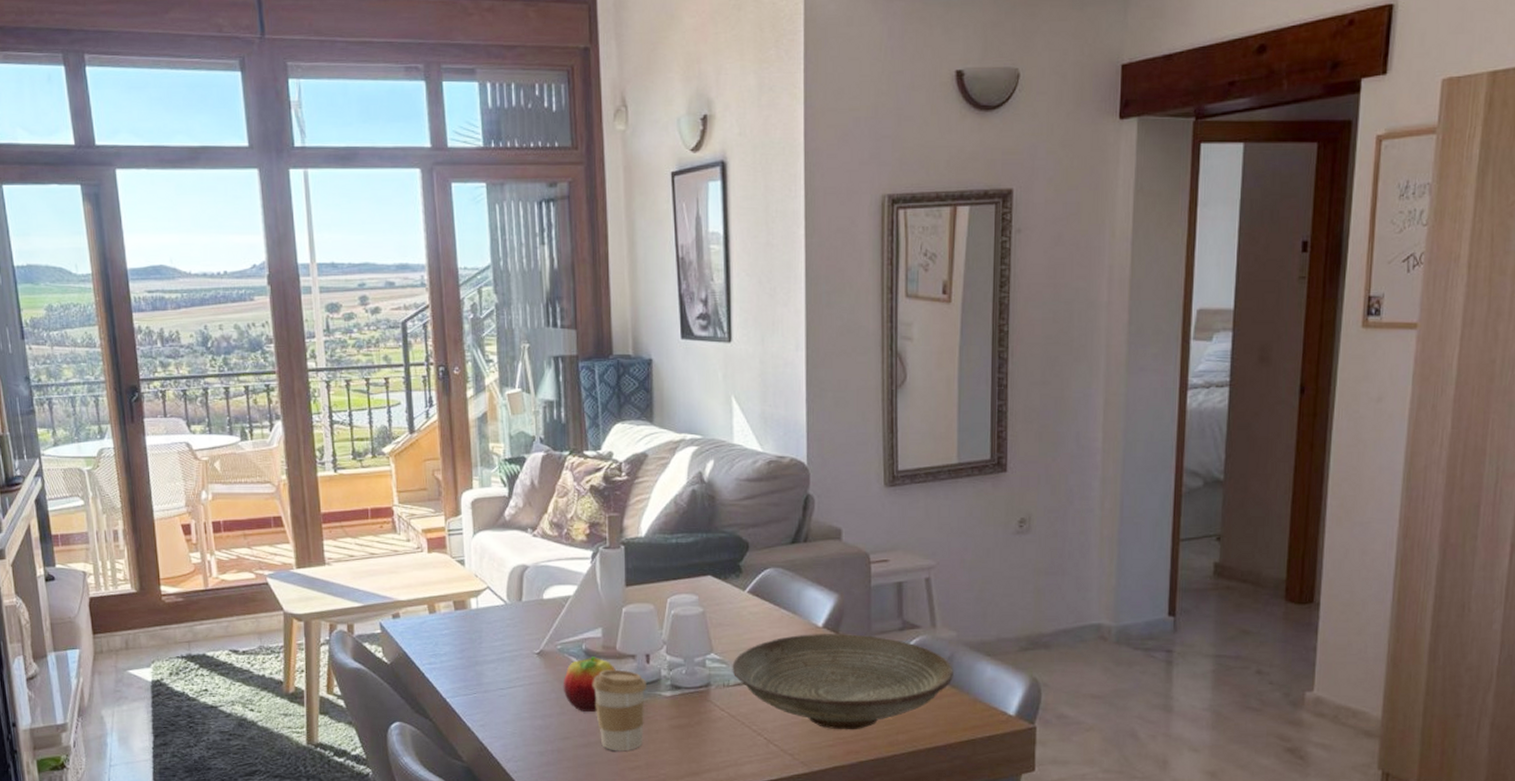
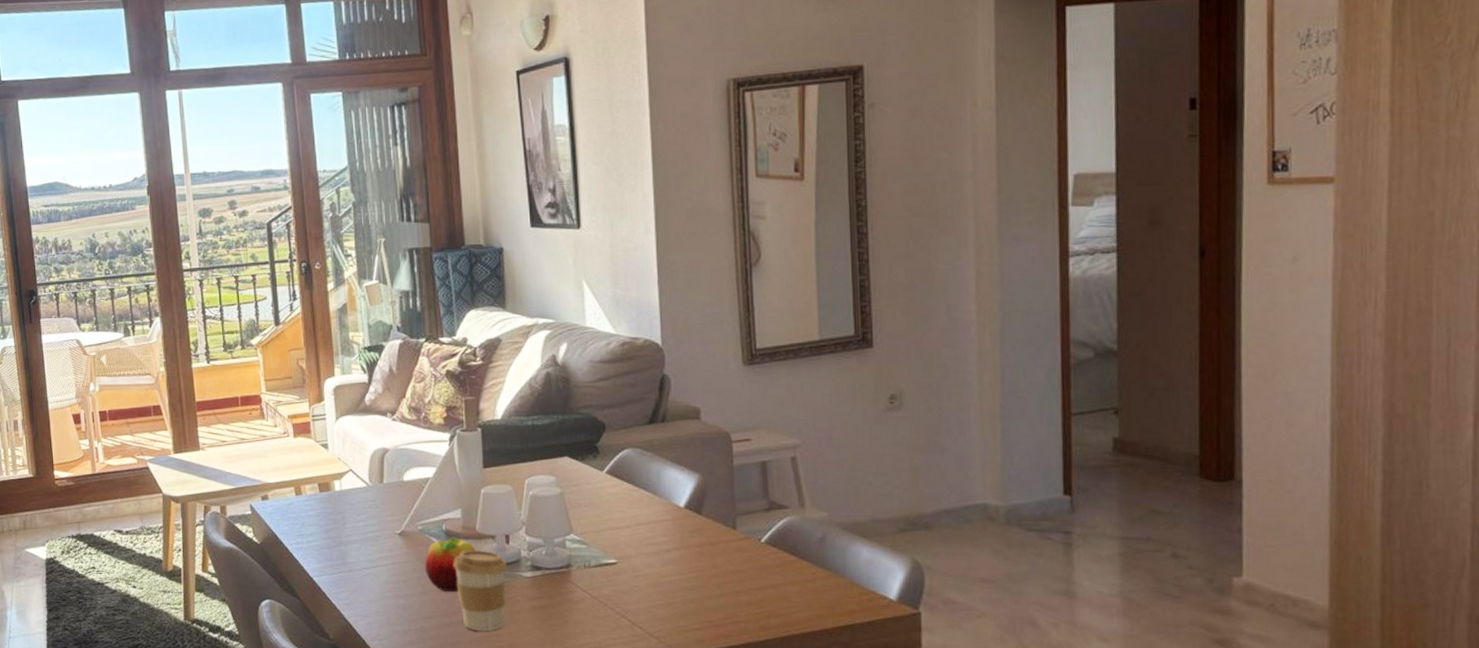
decorative bowl: present [732,634,953,730] -> none [592,514,826,614]

